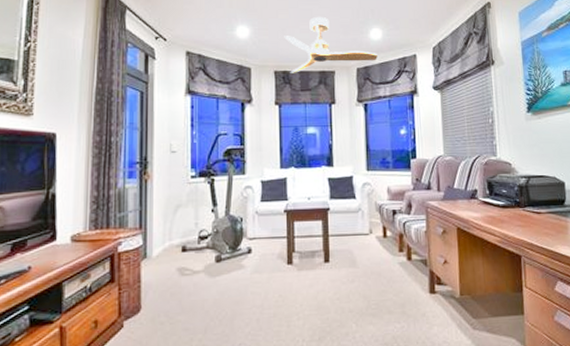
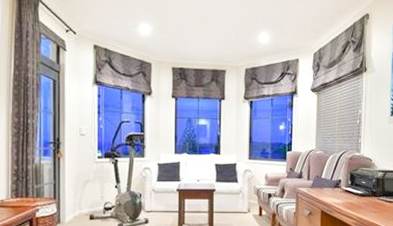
ceiling fan: present [284,16,378,73] -> none [182,18,264,70]

